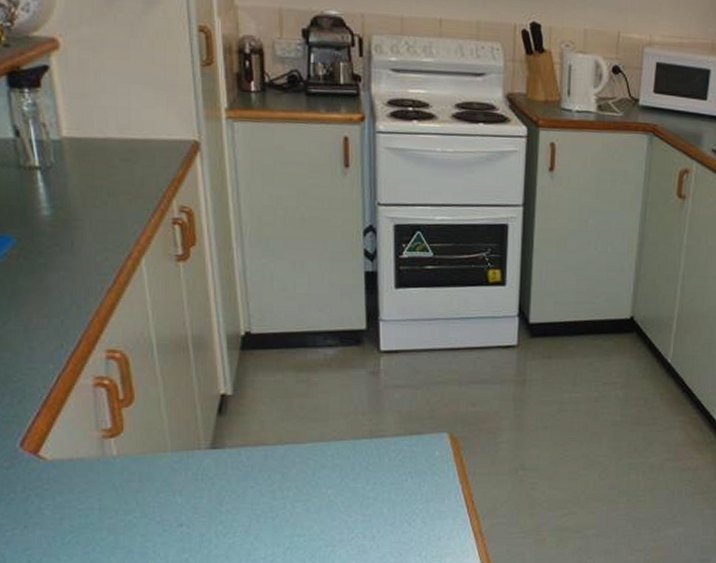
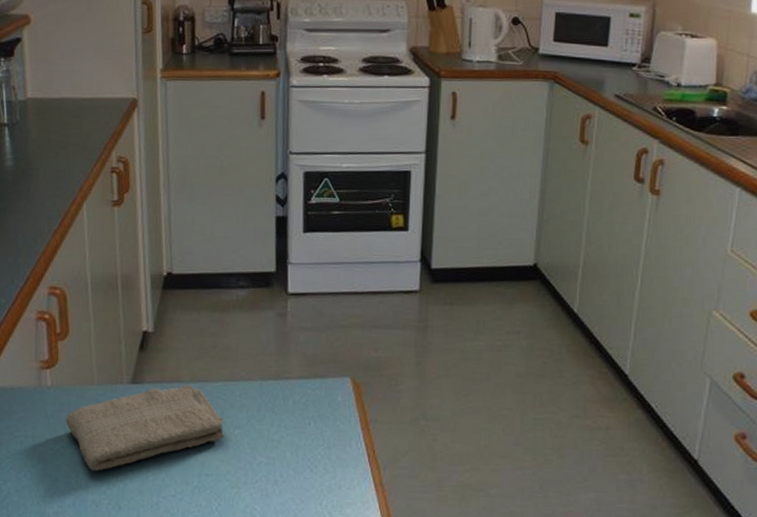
washcloth: none [137,447,316,540] -> present [66,384,224,471]

